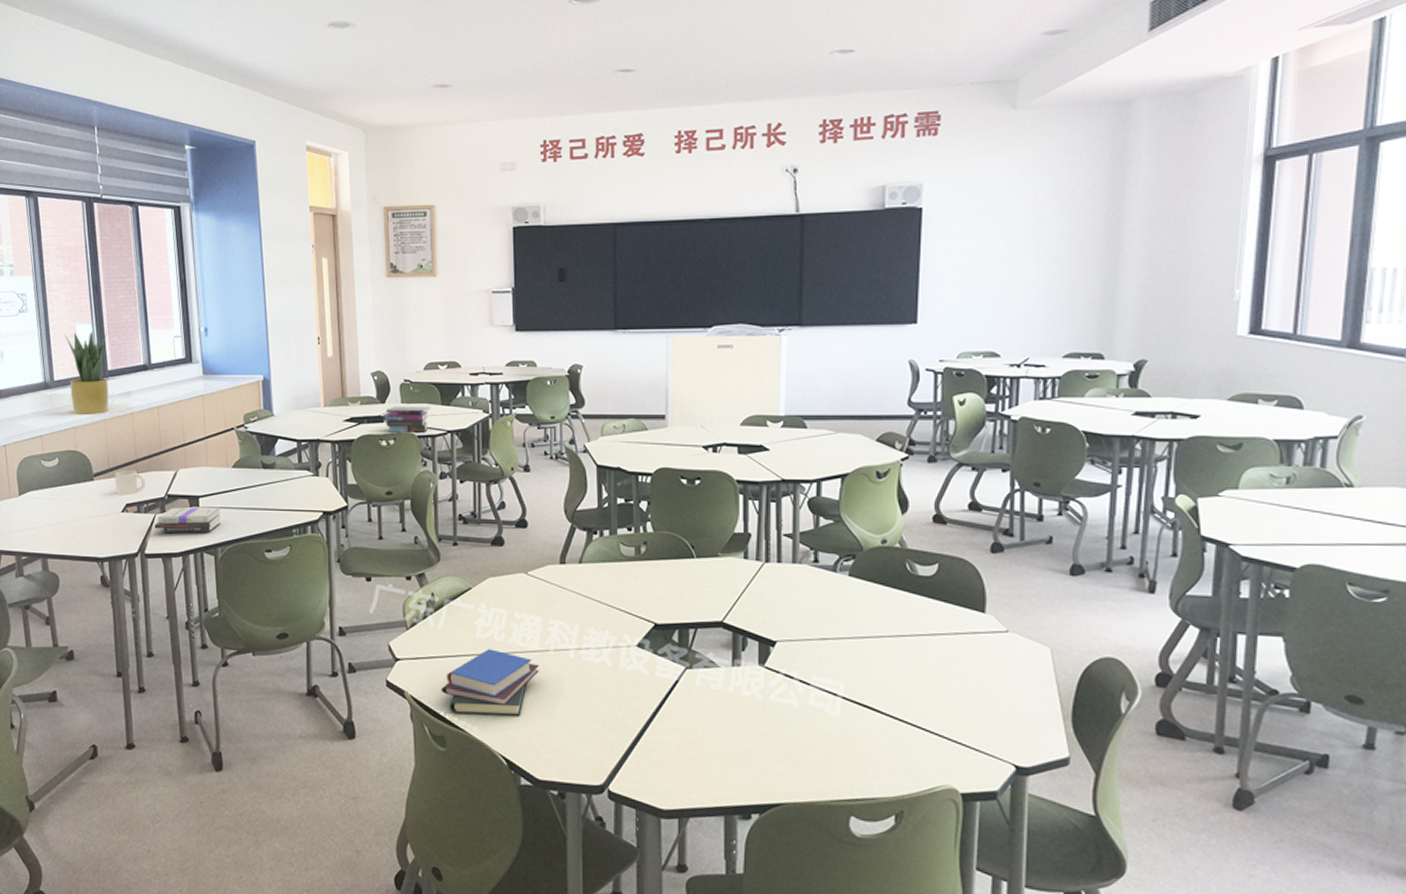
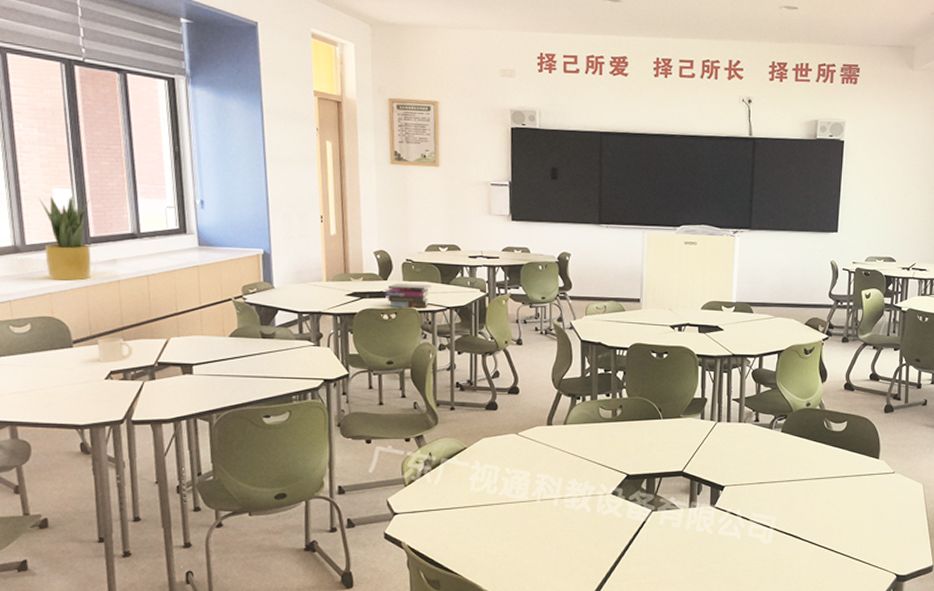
books: present [154,506,221,534] -> none [142,374,217,401]
book: present [441,649,539,716] -> none [437,501,527,560]

